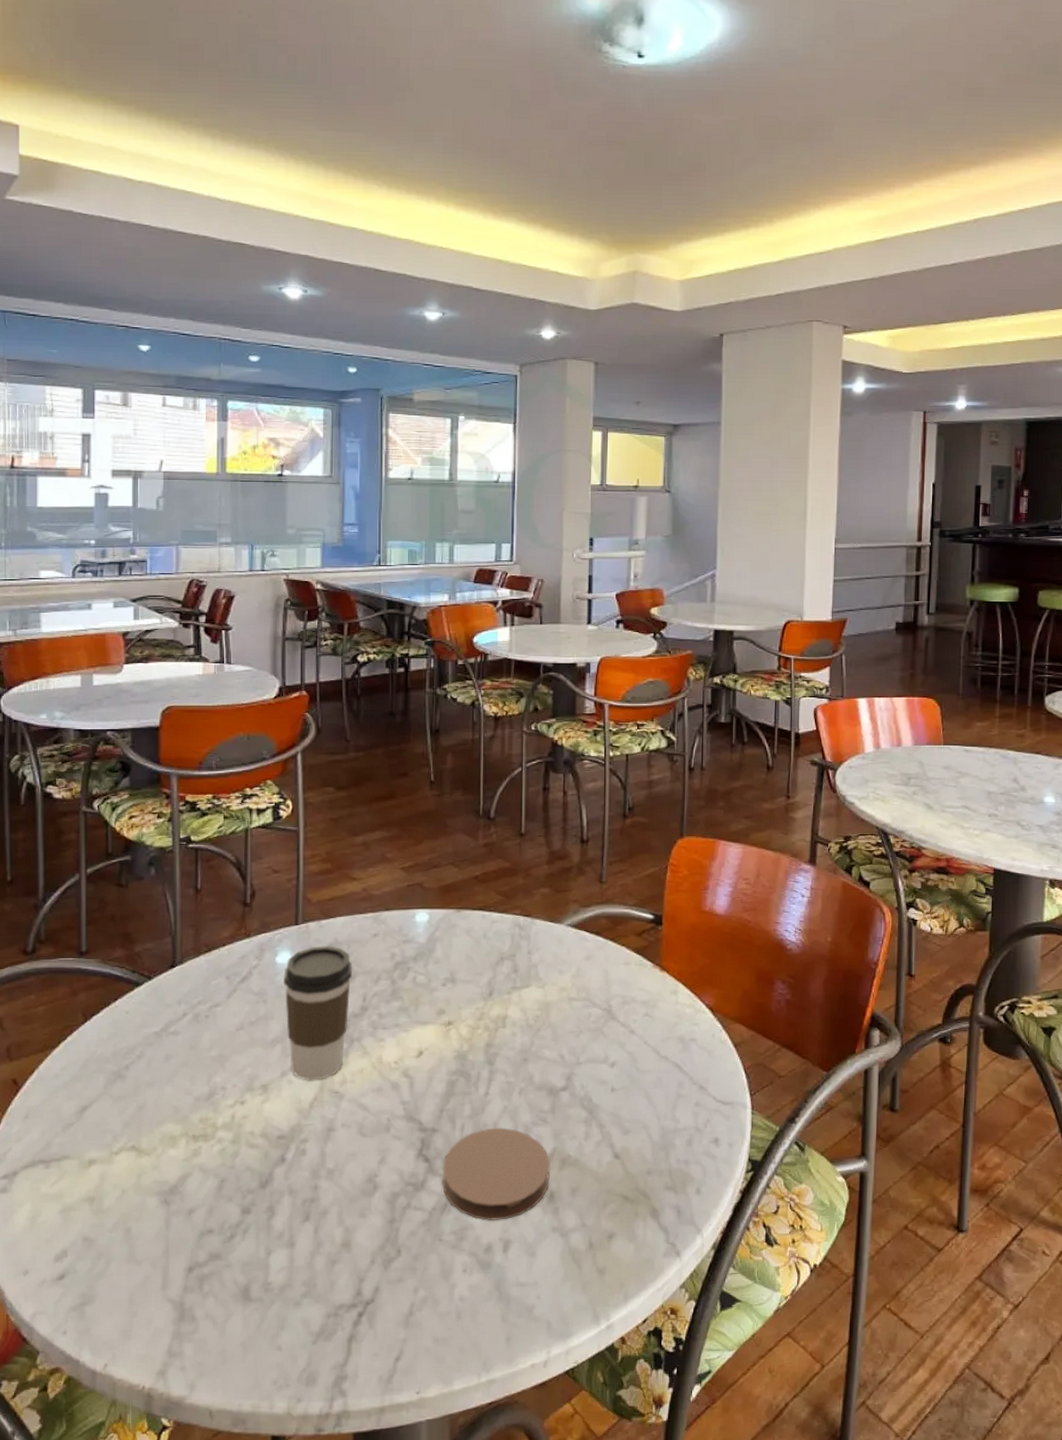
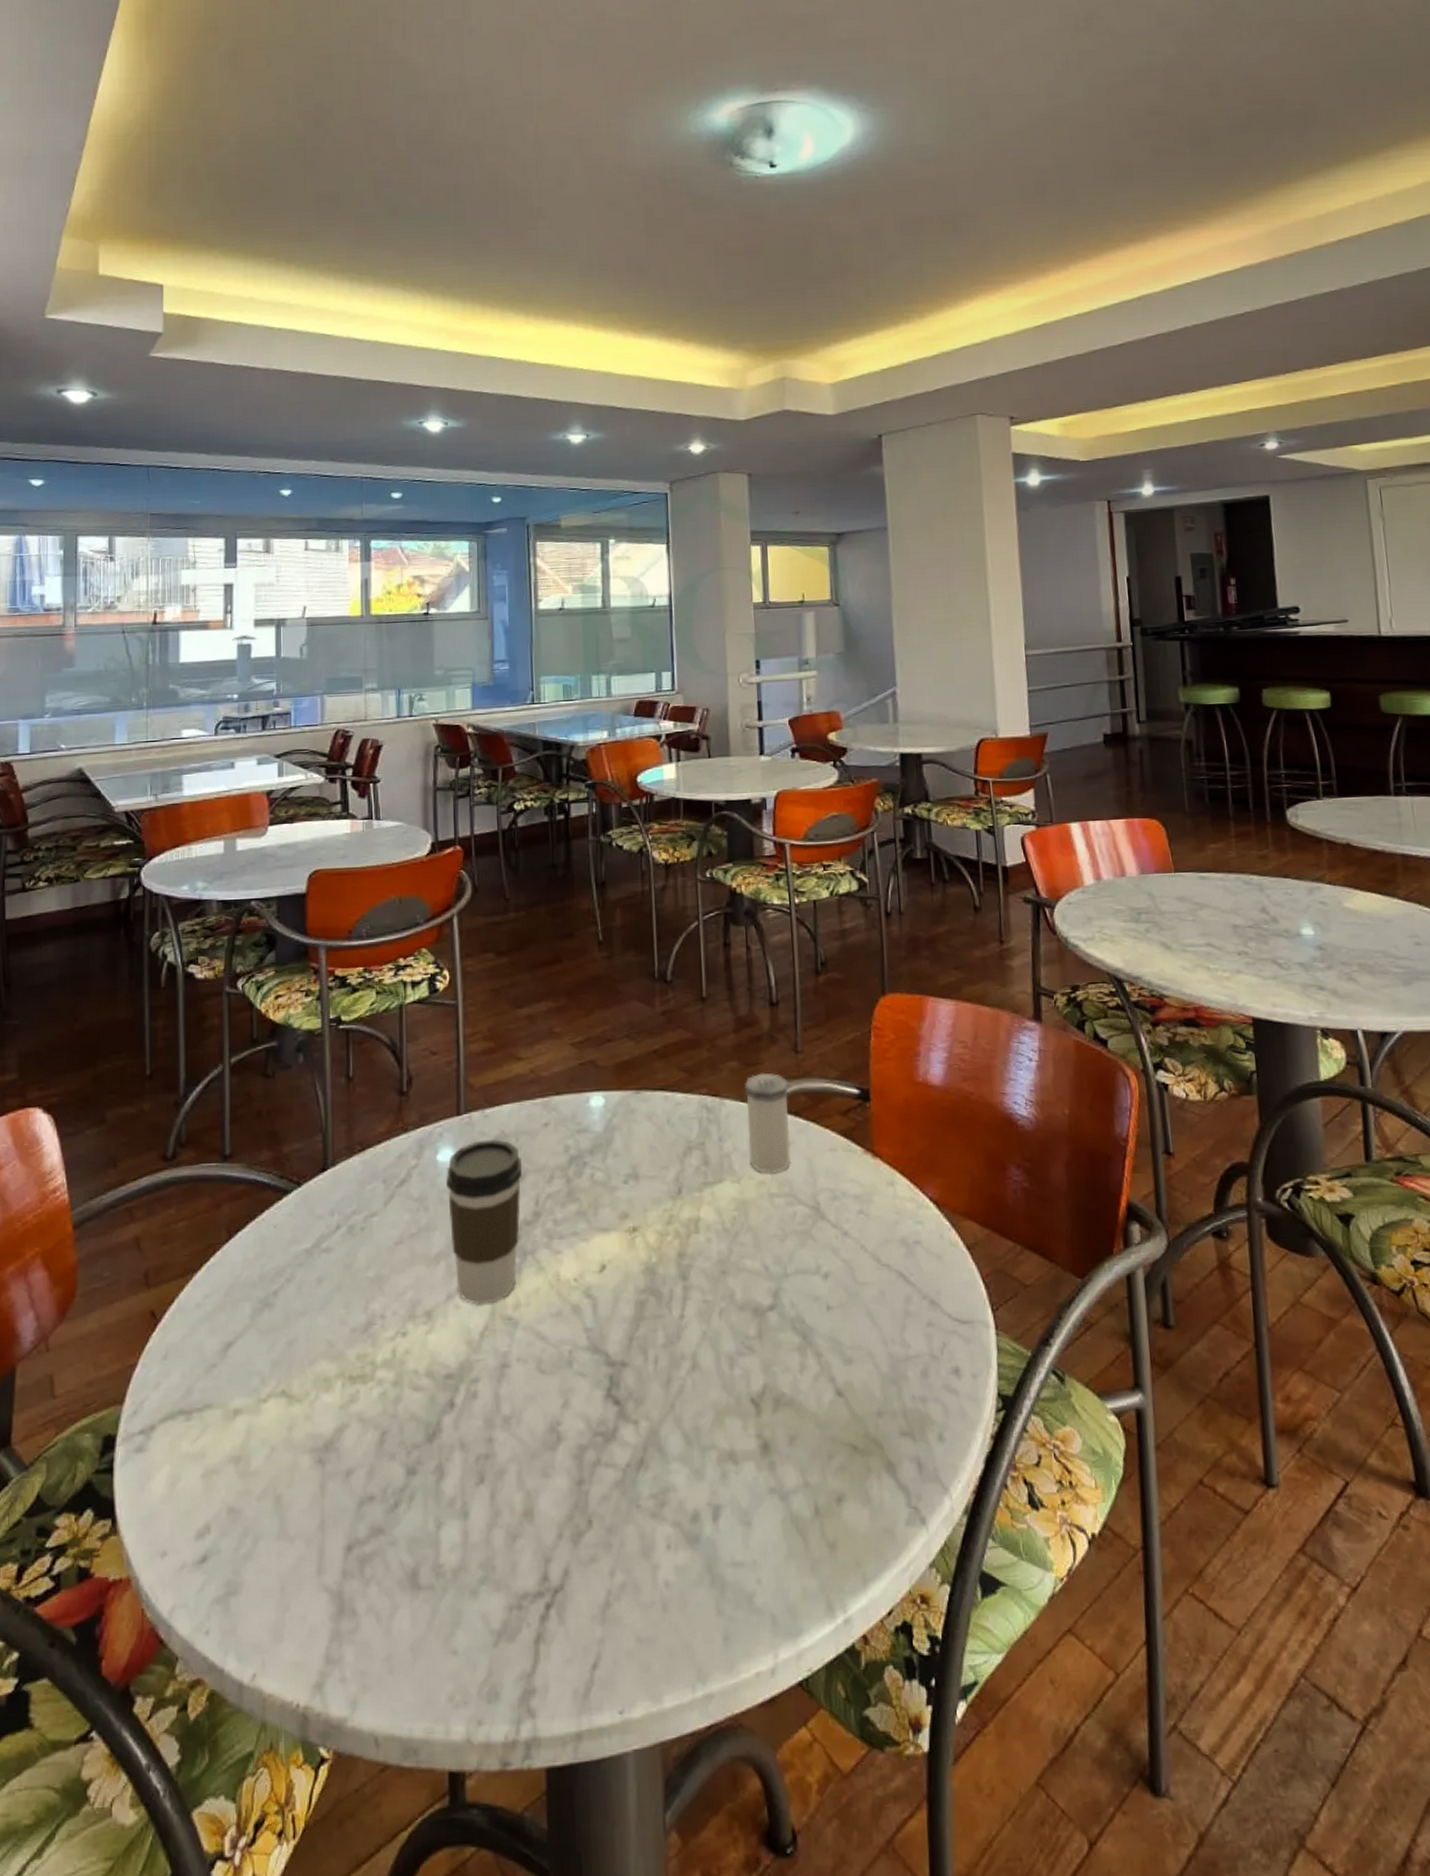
coaster: present [441,1127,551,1220] -> none [635,1359,762,1480]
salt shaker: none [553,898,594,981] -> present [744,1072,791,1174]

